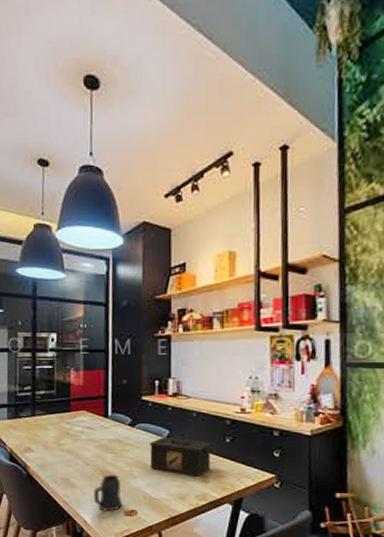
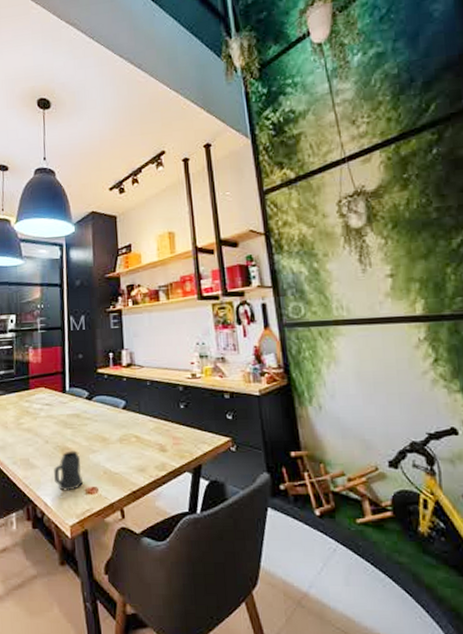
ammunition box: present [149,437,211,477] -> none [106,408,167,446]

